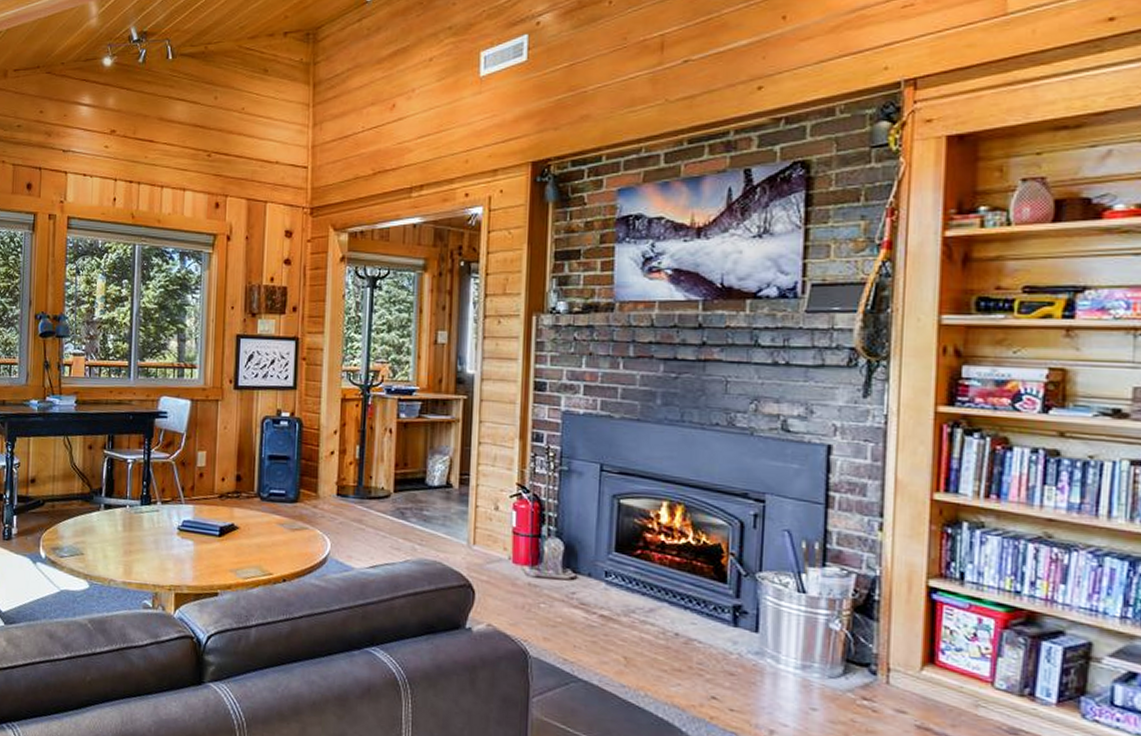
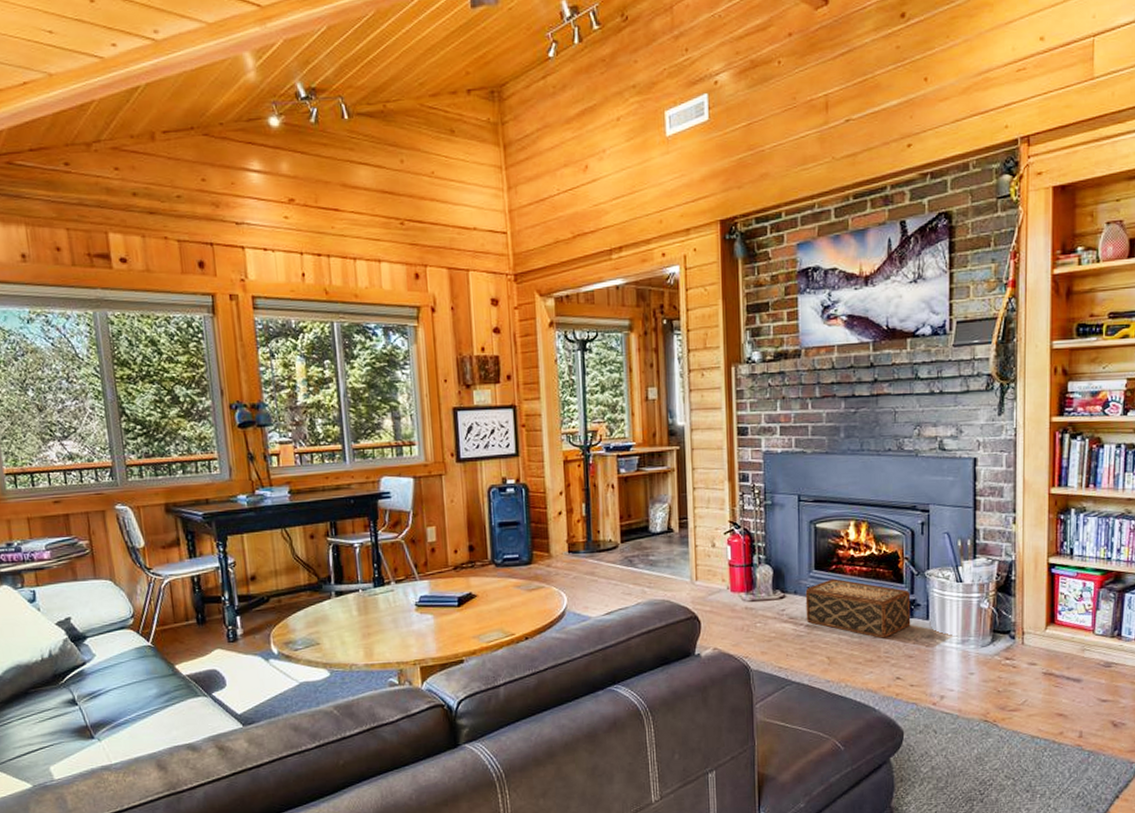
woven basket: none [600,565,736,646] -> present [805,578,911,639]

